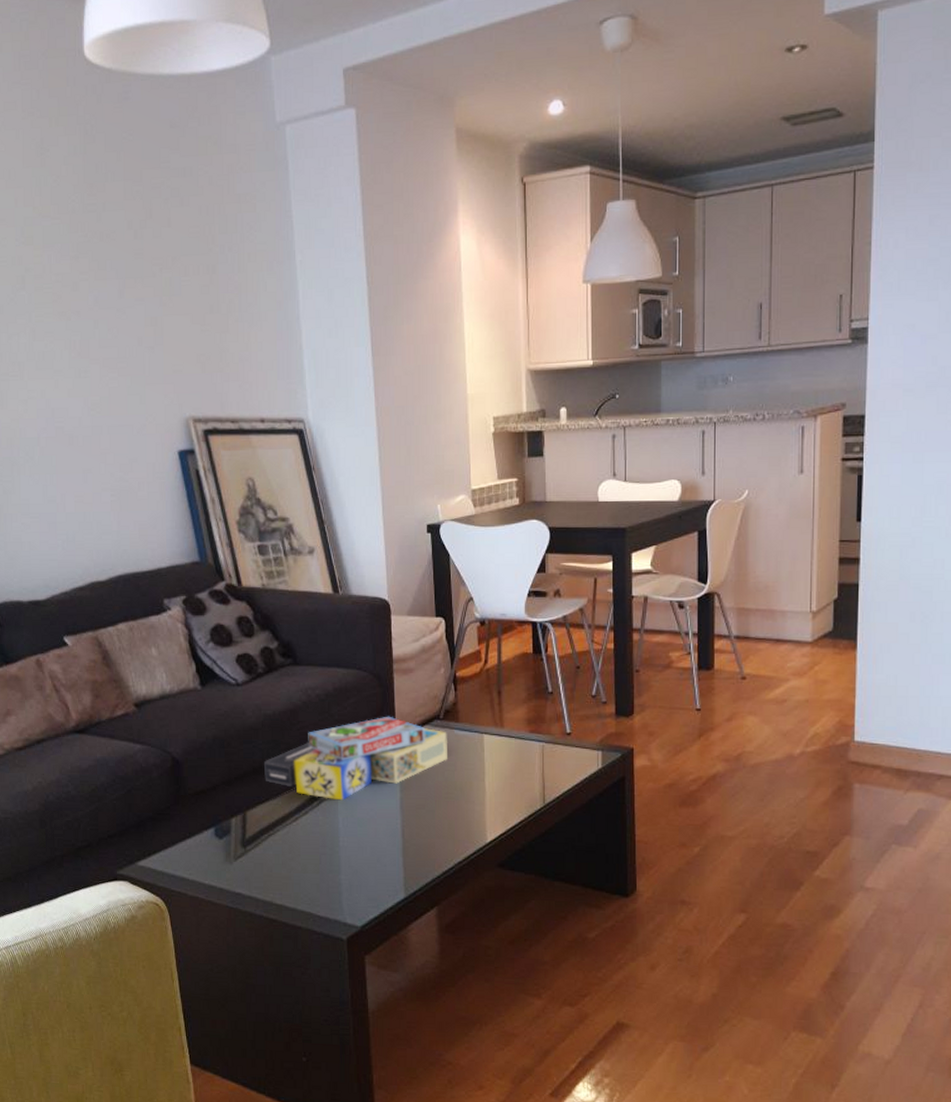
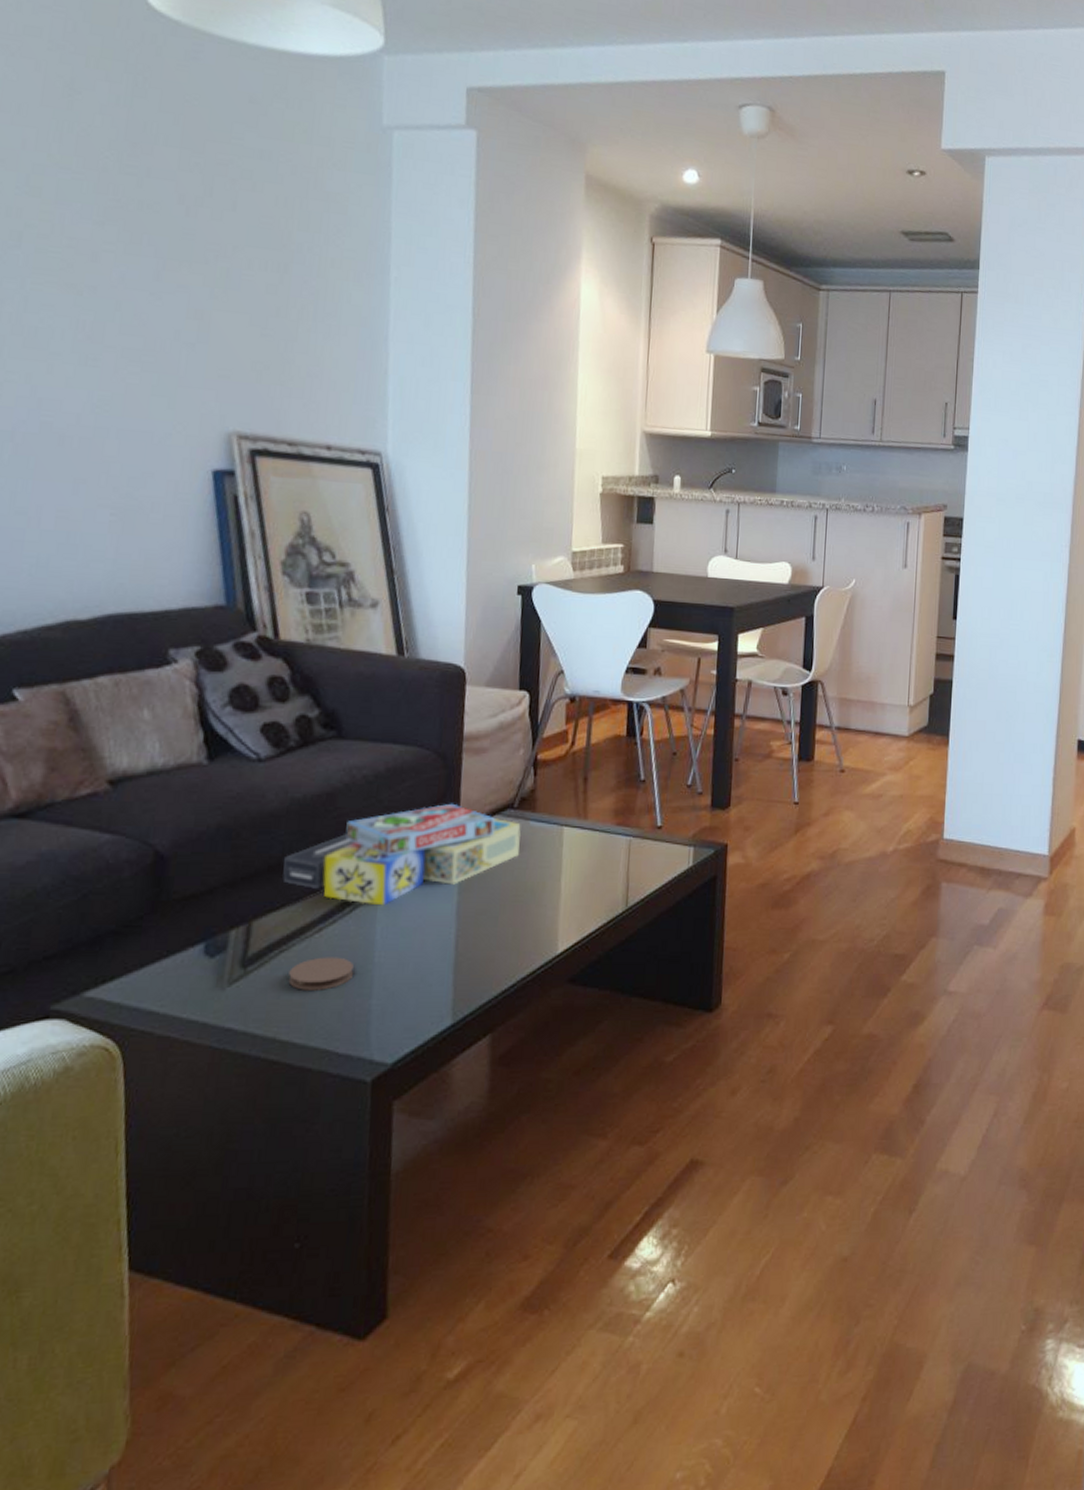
coaster: none [277,840,325,866] -> present [288,957,354,990]

